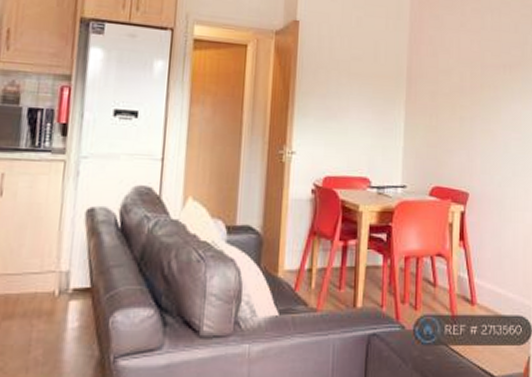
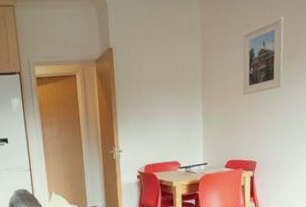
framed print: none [455,23,506,107] -> present [242,17,284,95]

